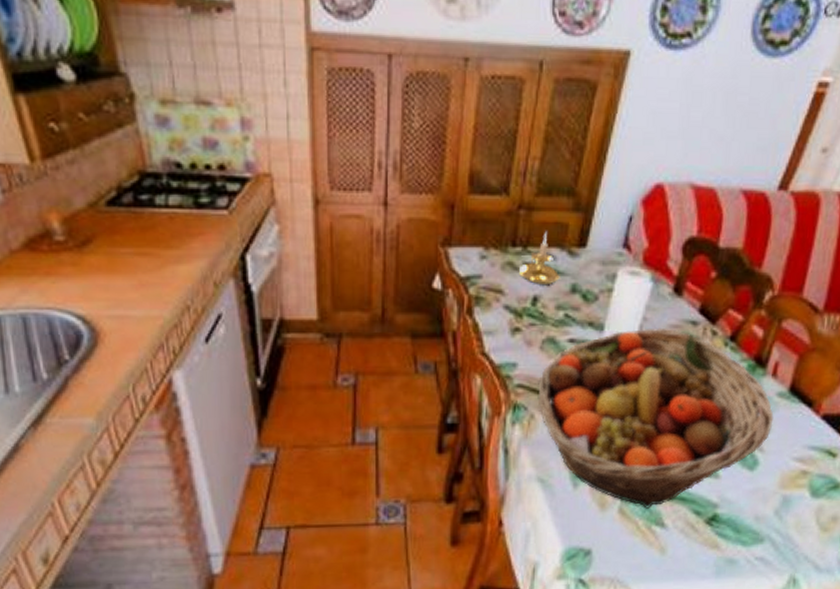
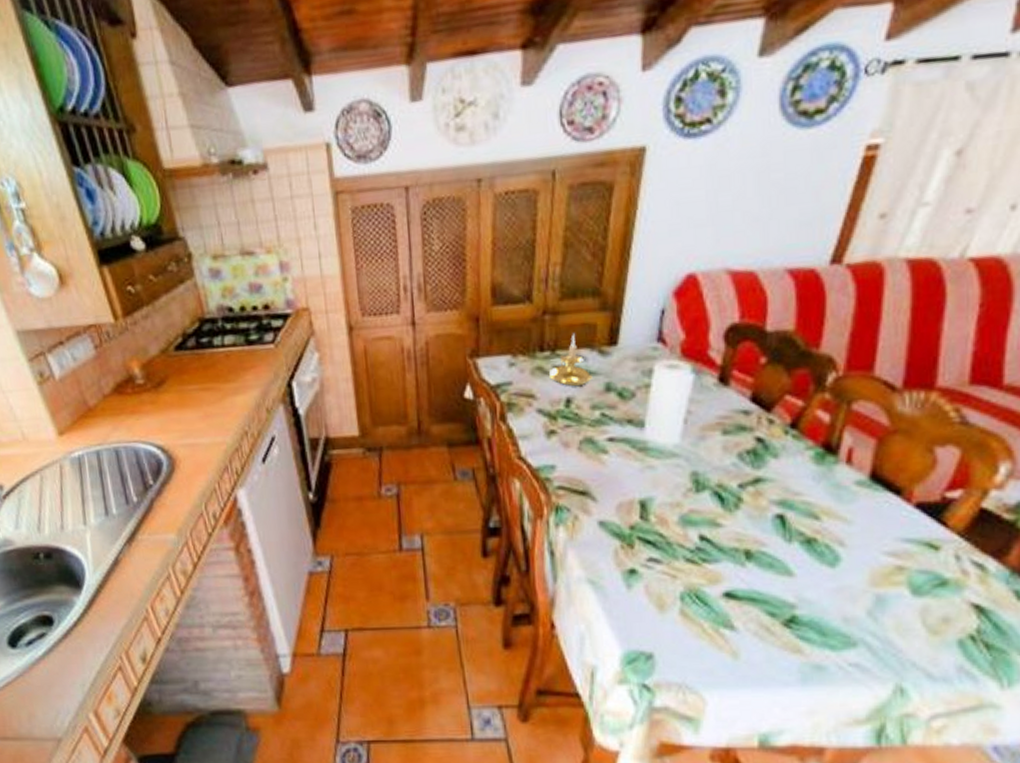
fruit basket: present [537,327,774,509] -> none [579,420,854,610]

